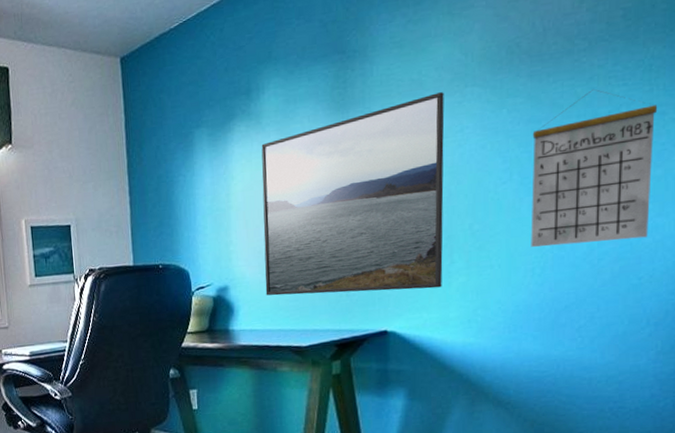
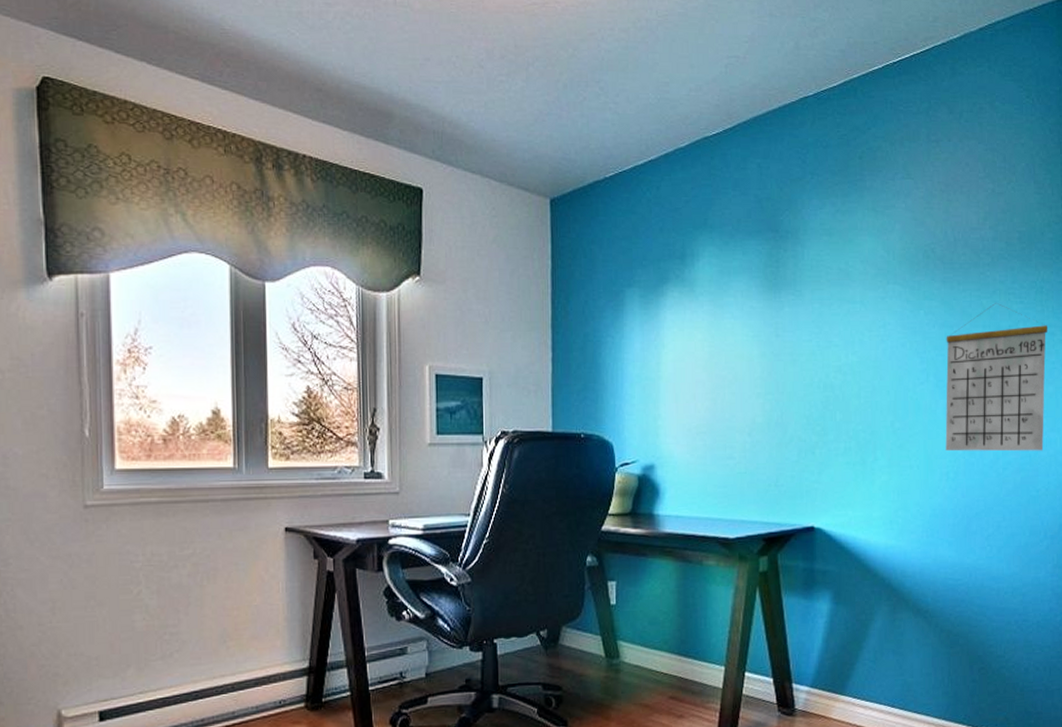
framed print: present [261,92,445,296] -> none [693,285,869,485]

